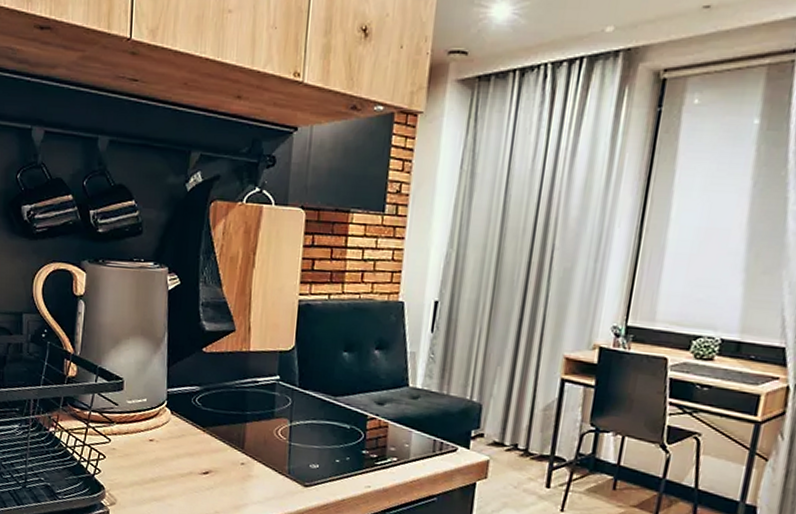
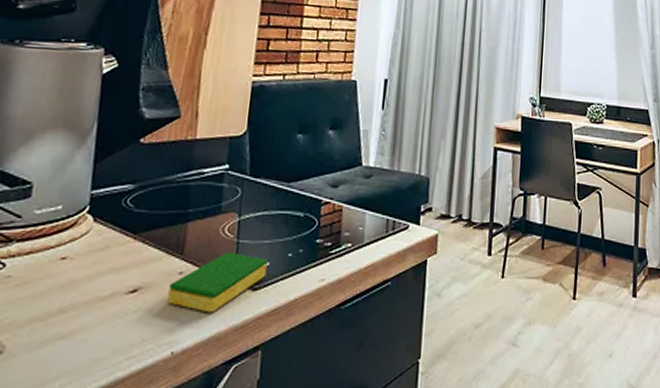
dish sponge: none [233,451,317,500] -> present [167,252,268,313]

